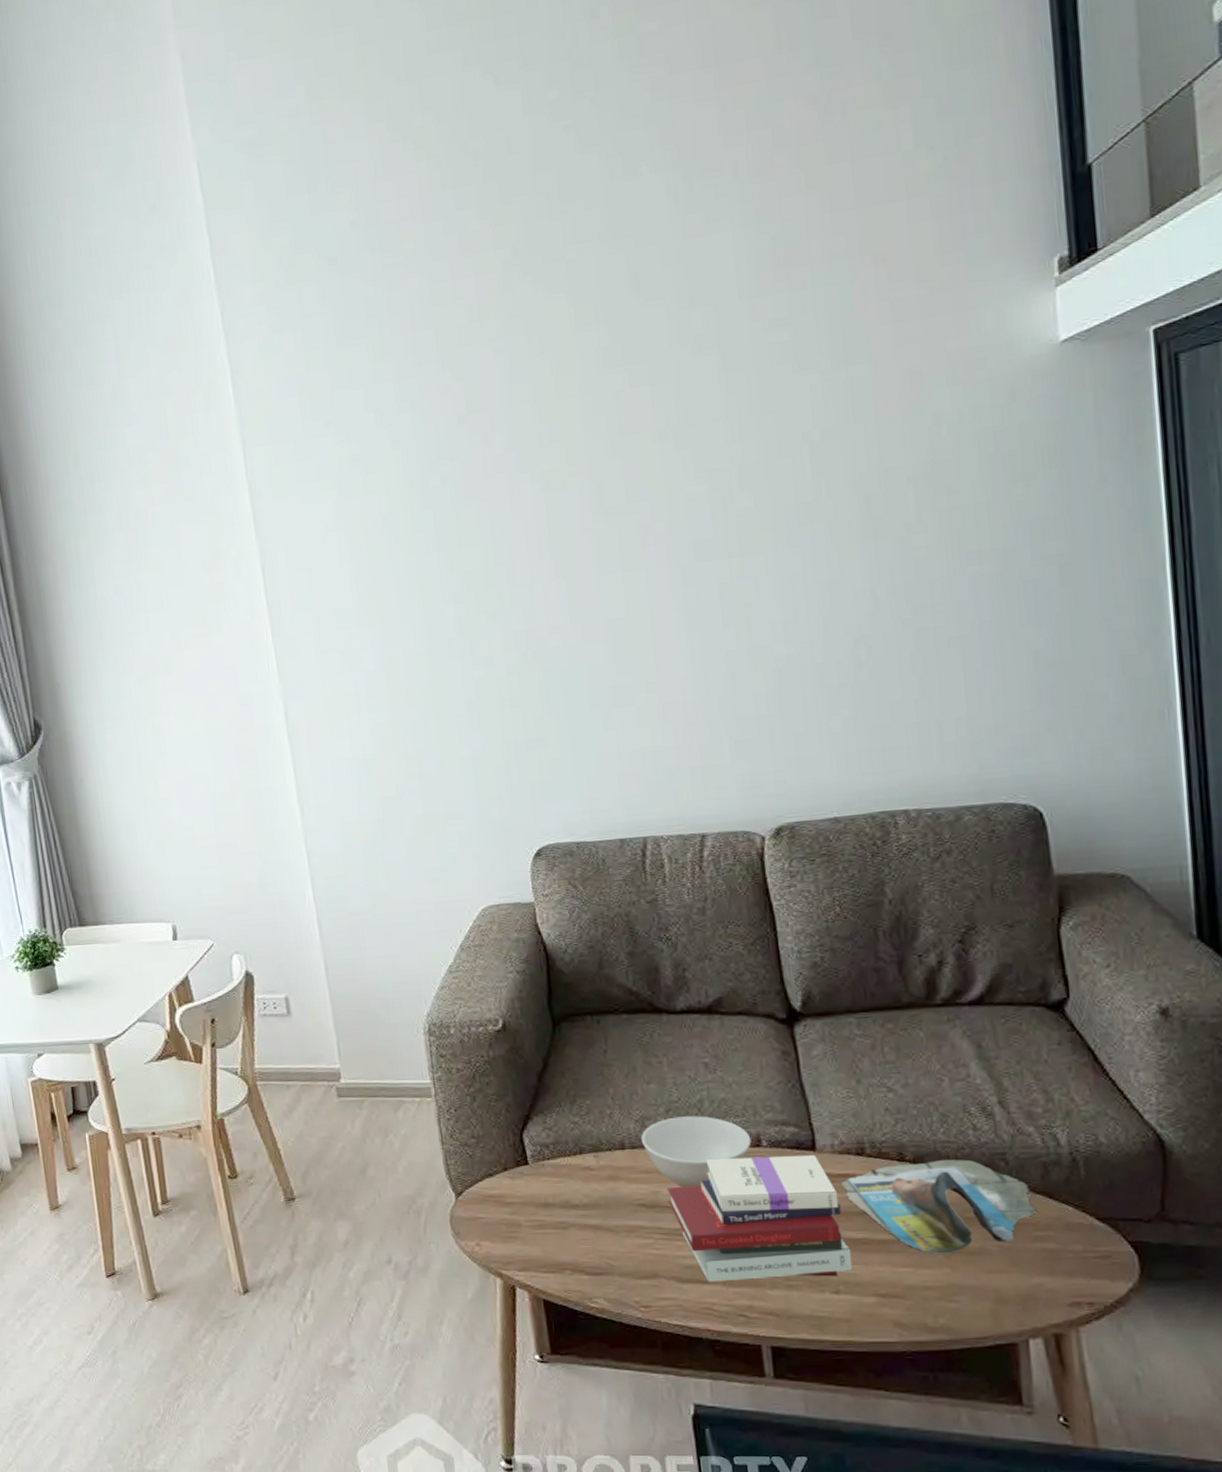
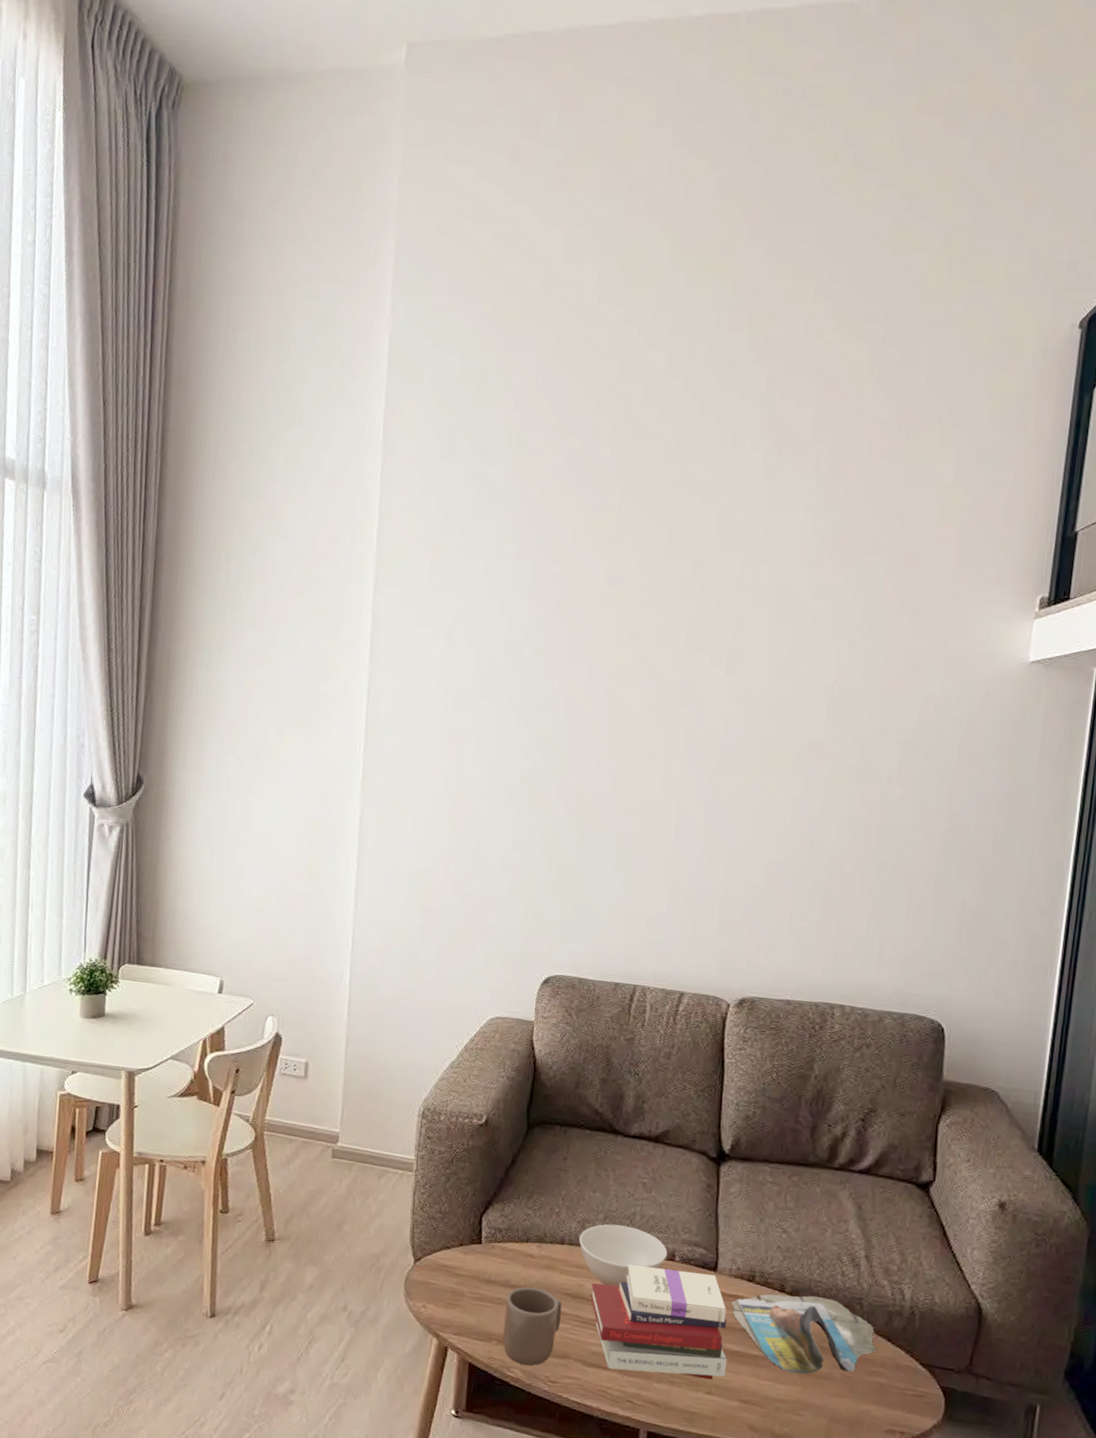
mug: none [570,1203,641,1292] -> present [502,1286,562,1366]

